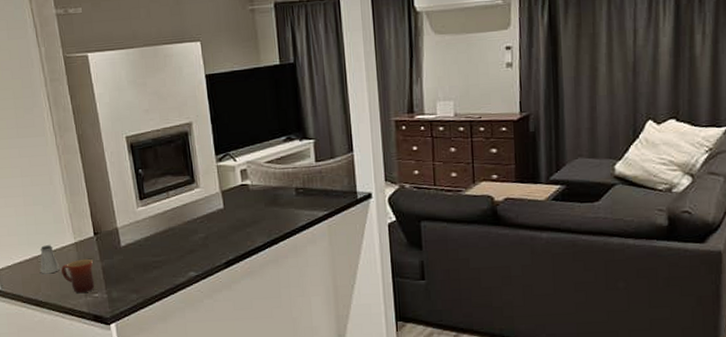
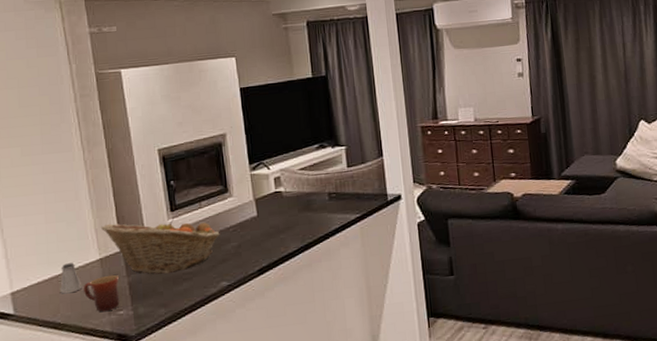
fruit basket: none [75,206,188,261] -> present [101,217,220,275]

